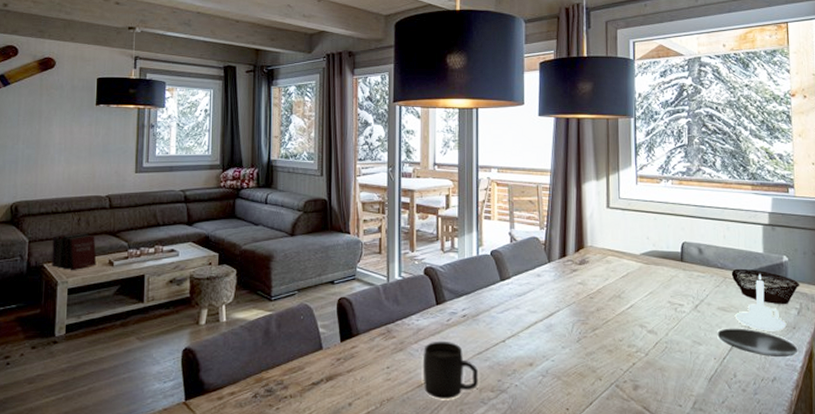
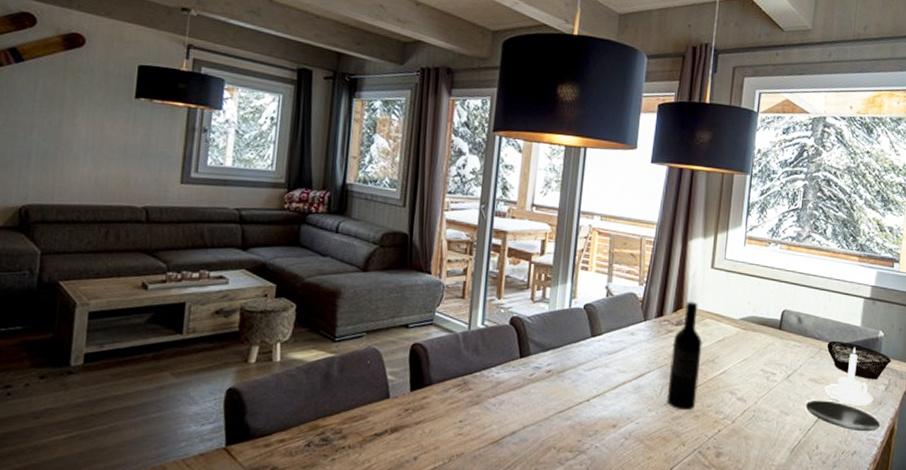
books: present [51,233,97,270] -> none [69,248,127,291]
mug: present [422,341,478,399] -> none [498,396,558,458]
wine bottle: none [578,241,608,346] -> present [666,301,703,411]

